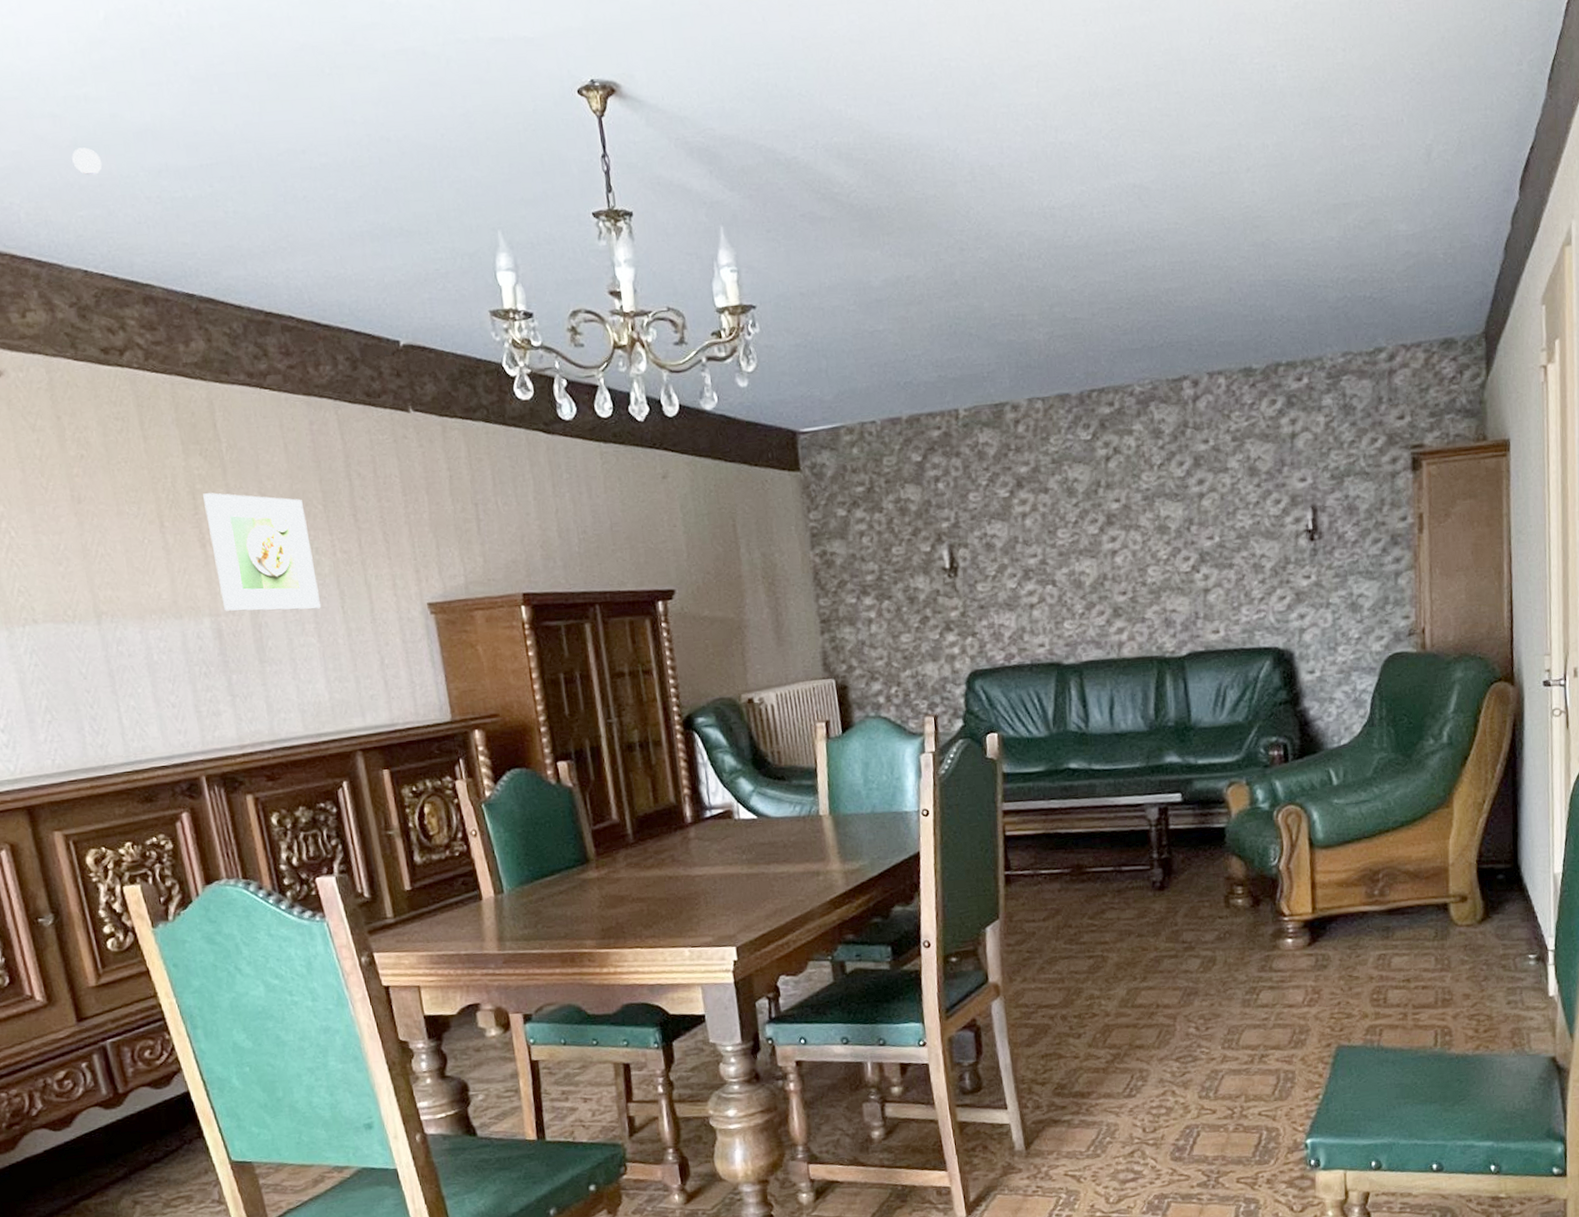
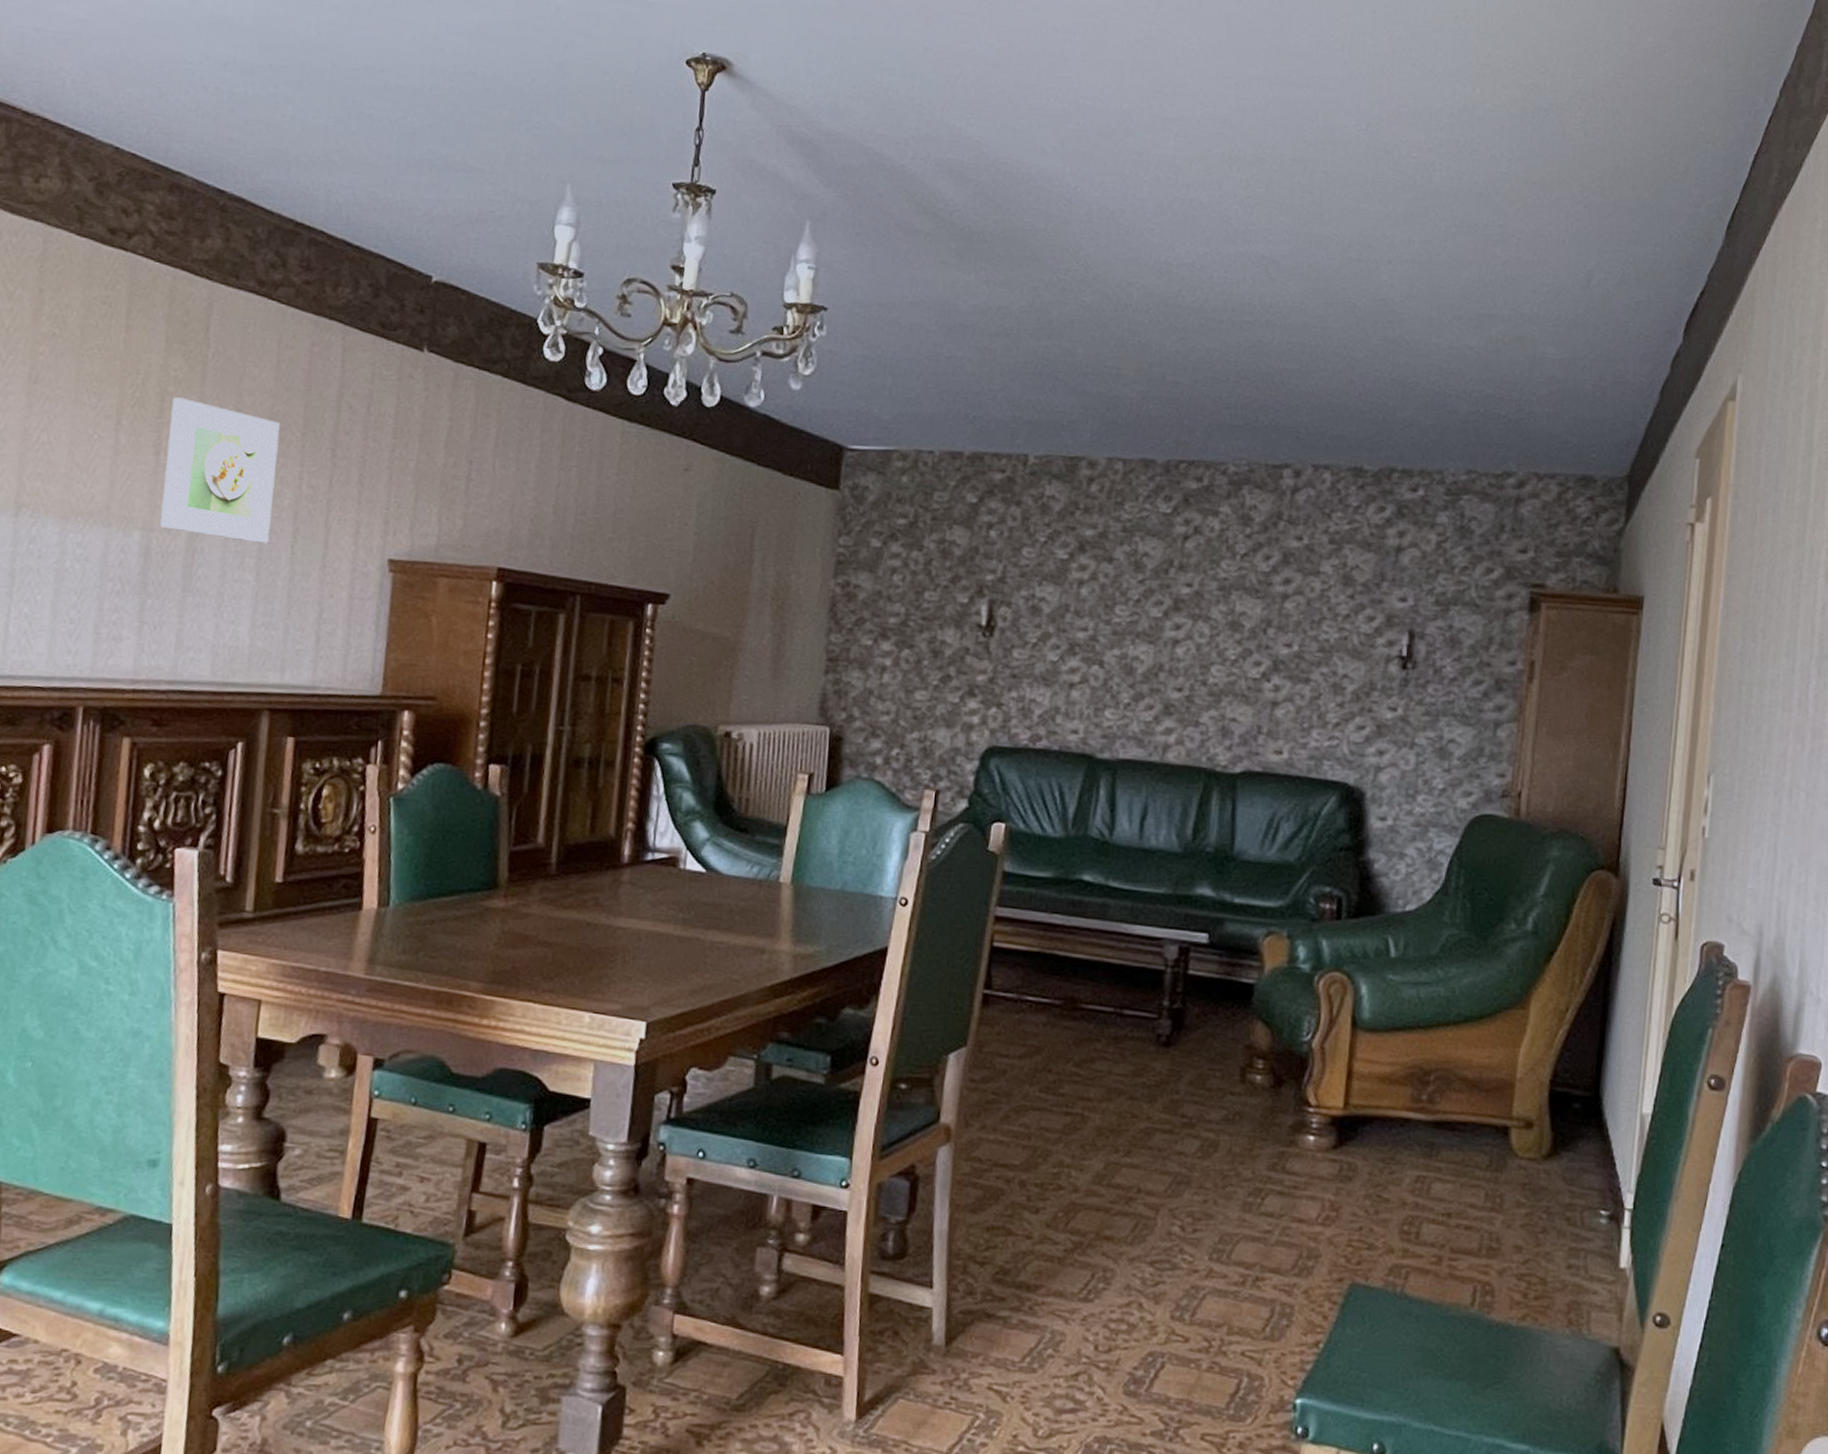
eyeball: present [72,147,102,176] -> none [137,27,168,56]

